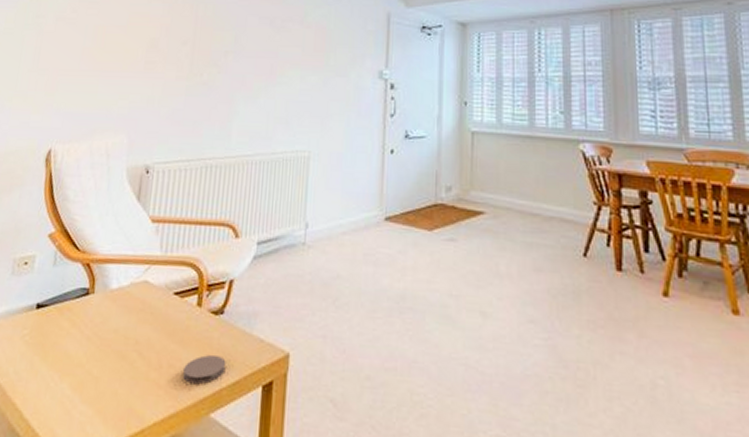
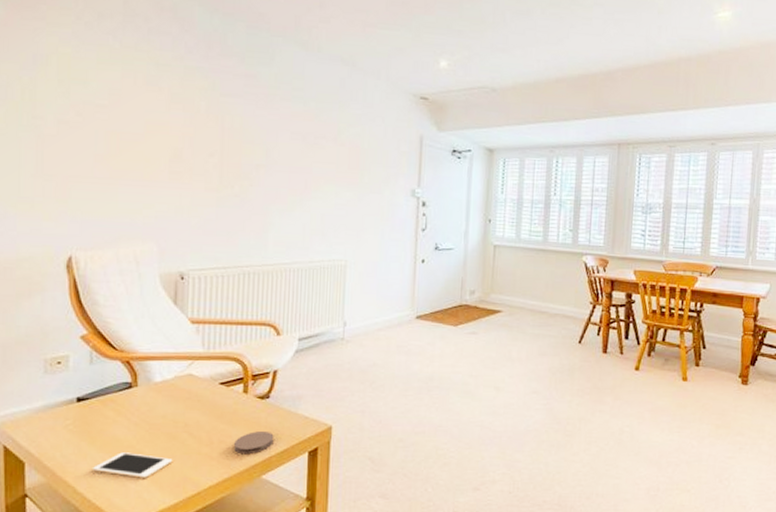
cell phone: none [40,372,120,406] -> present [91,452,173,478]

